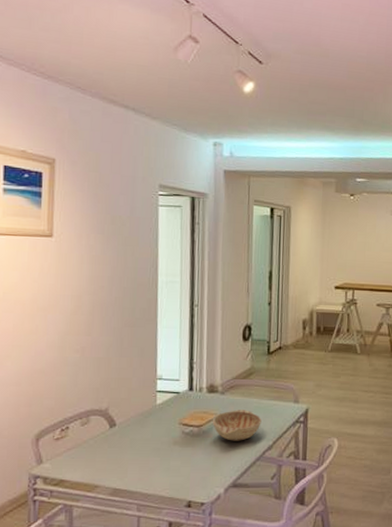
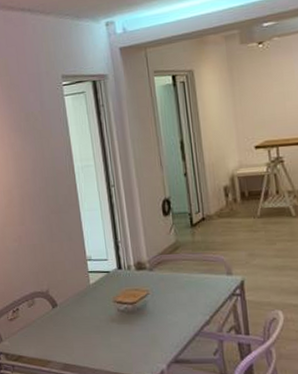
decorative bowl: present [212,410,262,441] -> none [144,285,195,317]

